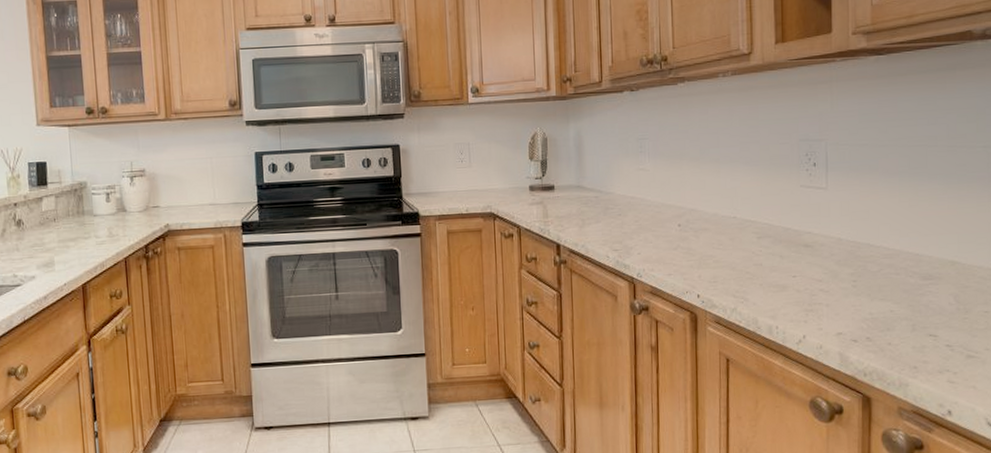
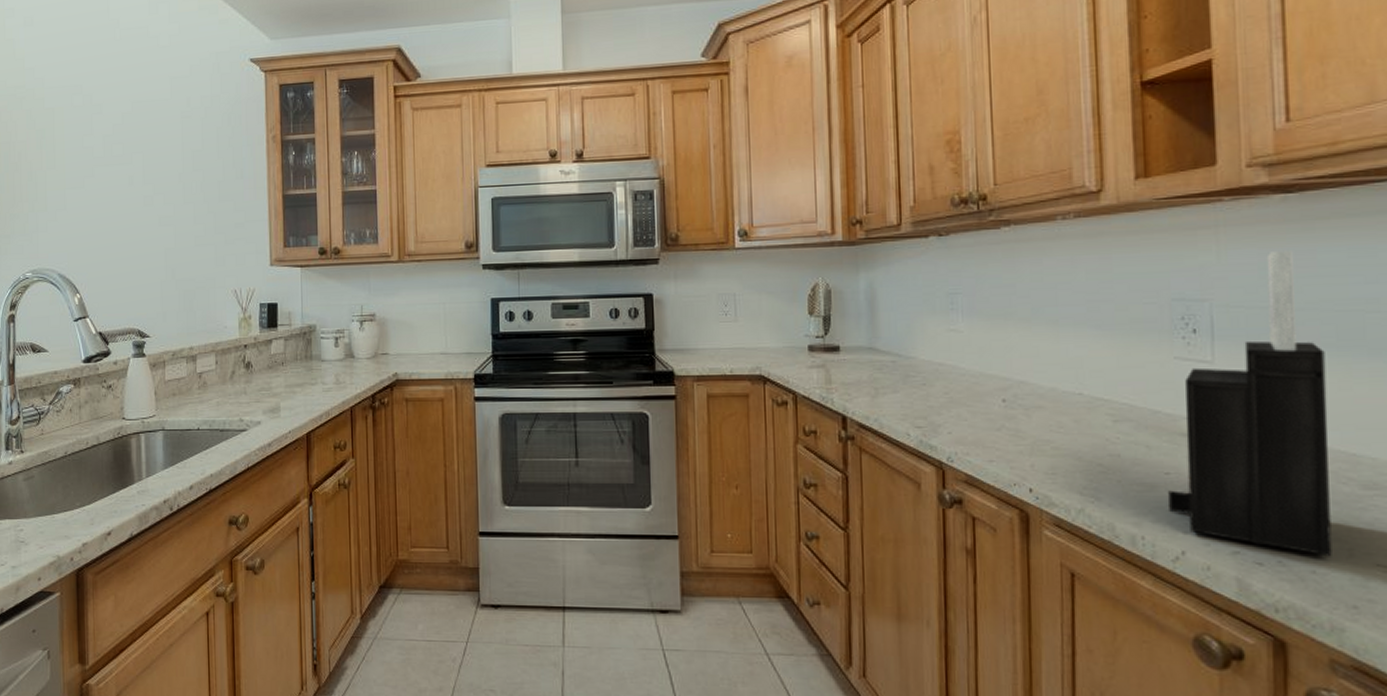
knife block: none [795,99,902,332] -> present [1168,249,1332,557]

